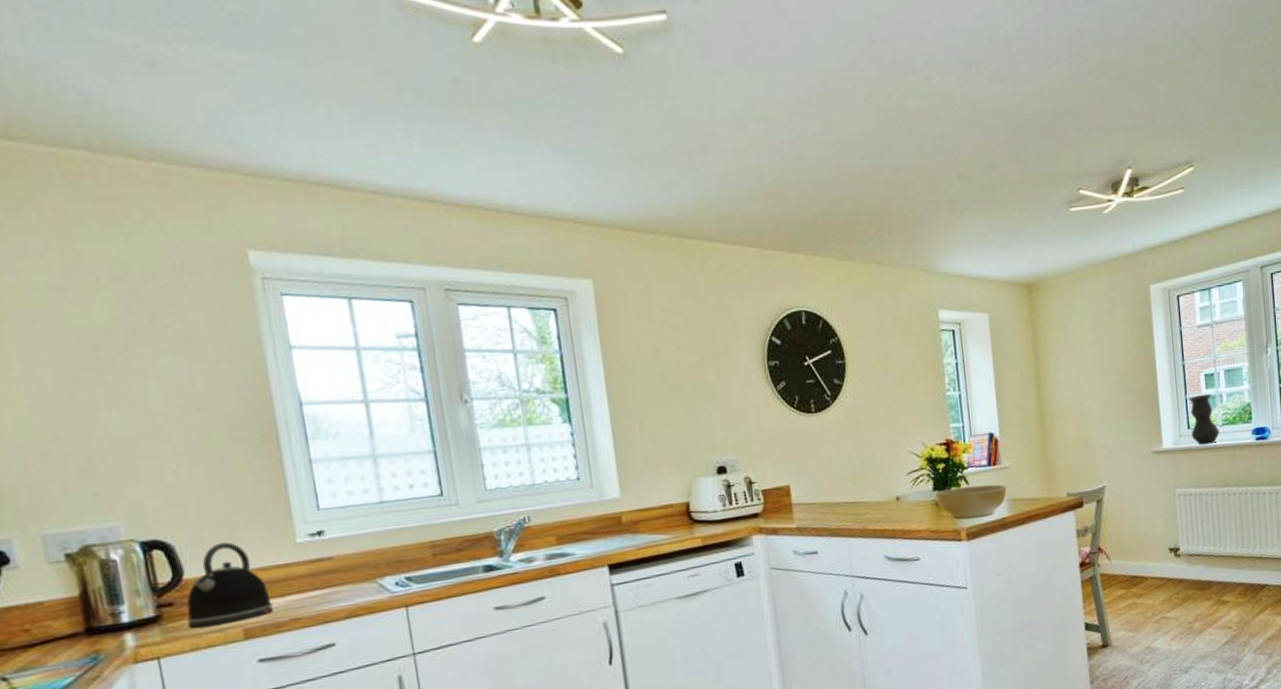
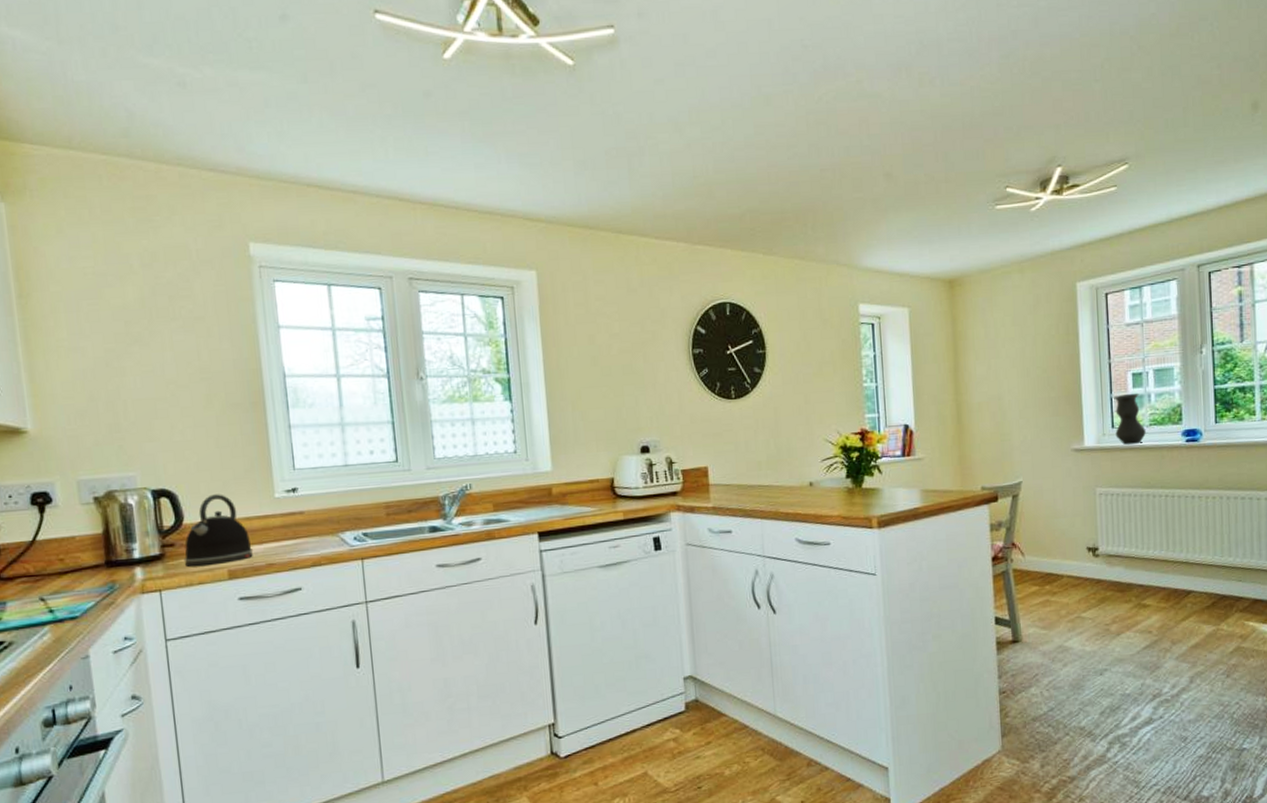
bowl: present [935,484,1007,520] -> none [848,475,921,508]

